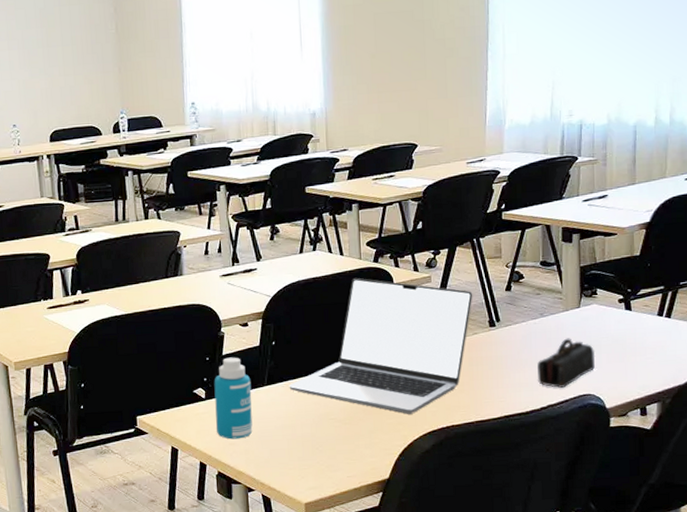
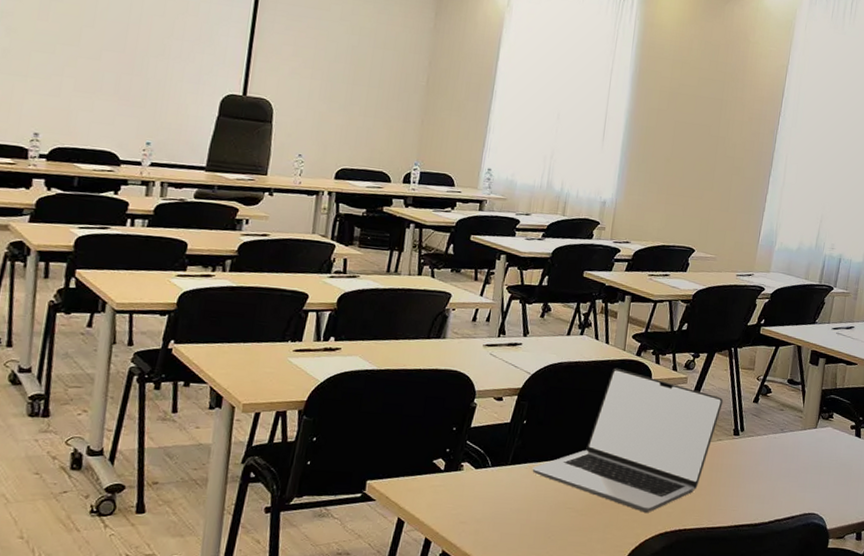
bottle: present [214,357,253,440] -> none [448,430,495,518]
pencil case: present [537,338,596,388] -> none [770,456,824,504]

